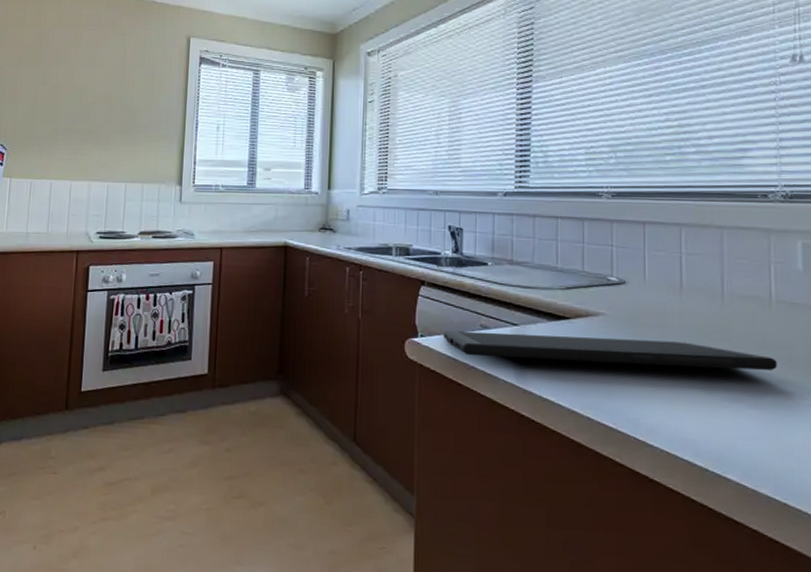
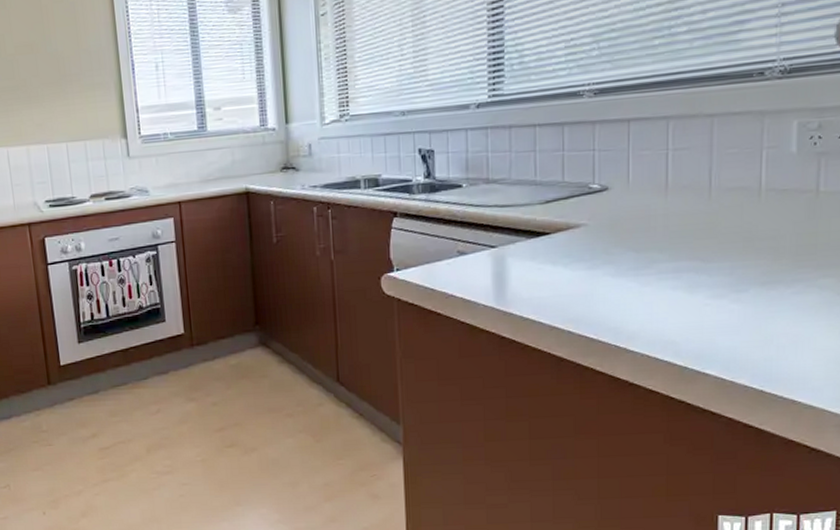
cutting board: present [442,330,777,371] -> none [419,243,762,285]

